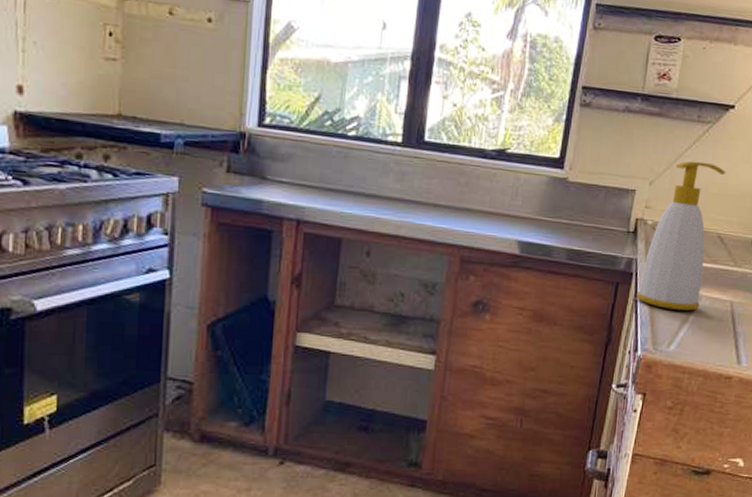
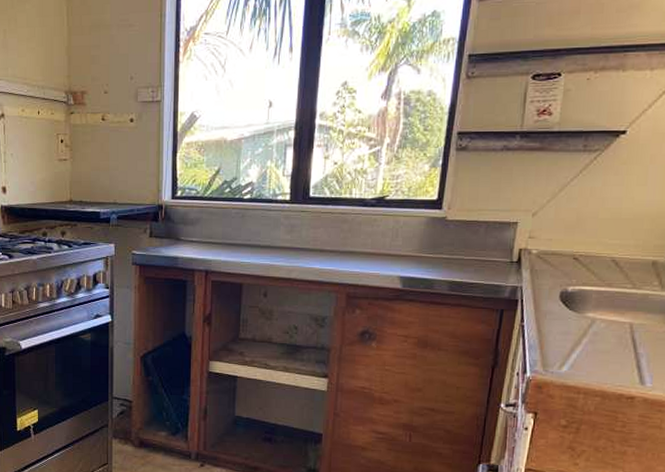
soap bottle: present [637,161,726,311] -> none [523,189,619,333]

